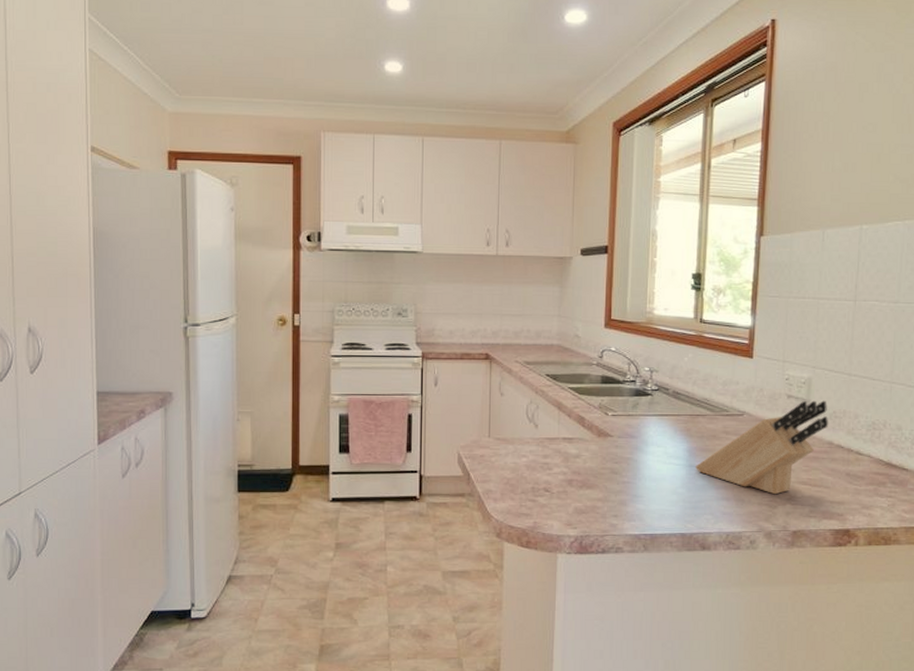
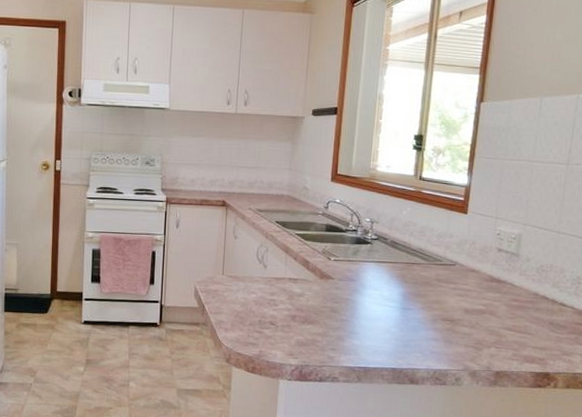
knife block: present [694,400,829,495] -> none [407,254,536,338]

